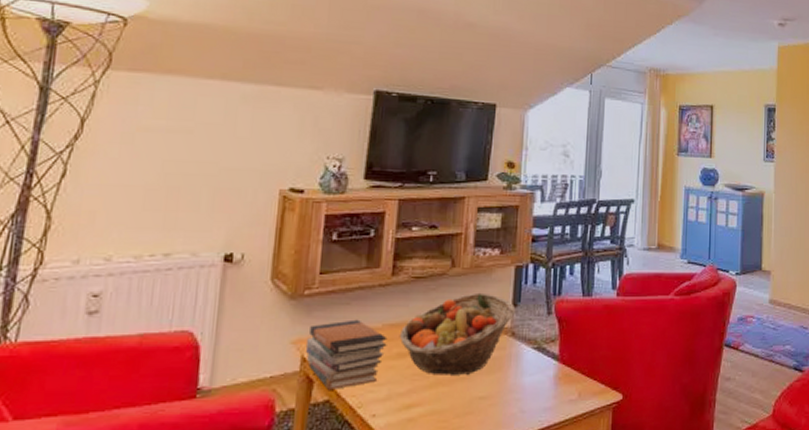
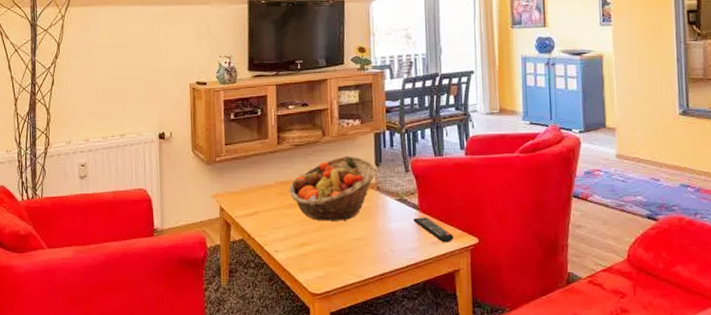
book stack: present [305,319,388,390] -> none [221,179,280,231]
remote control: none [551,369,596,401] -> present [413,217,454,243]

